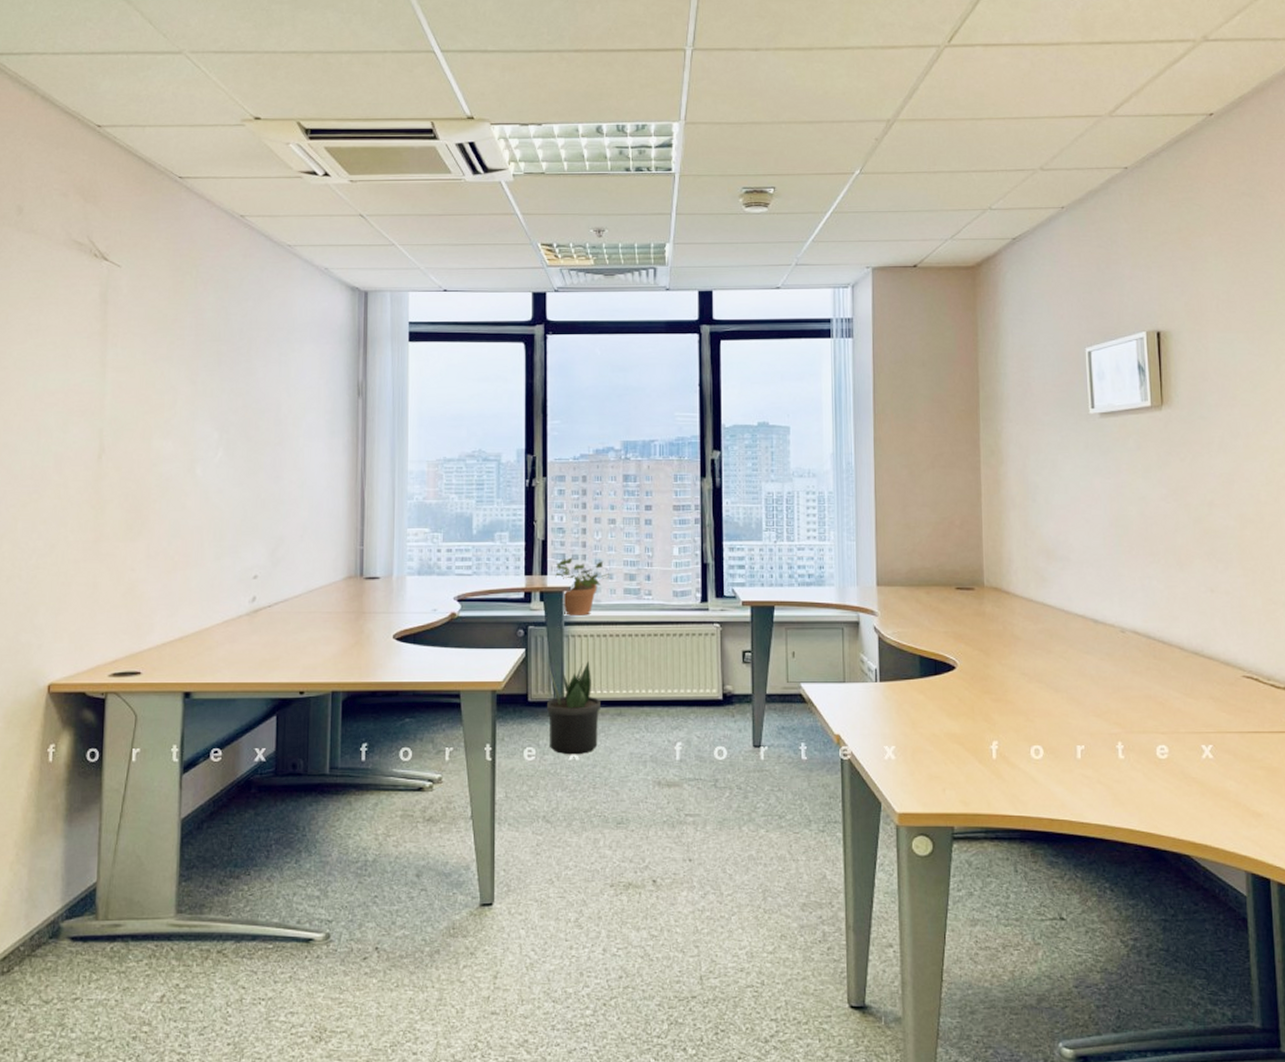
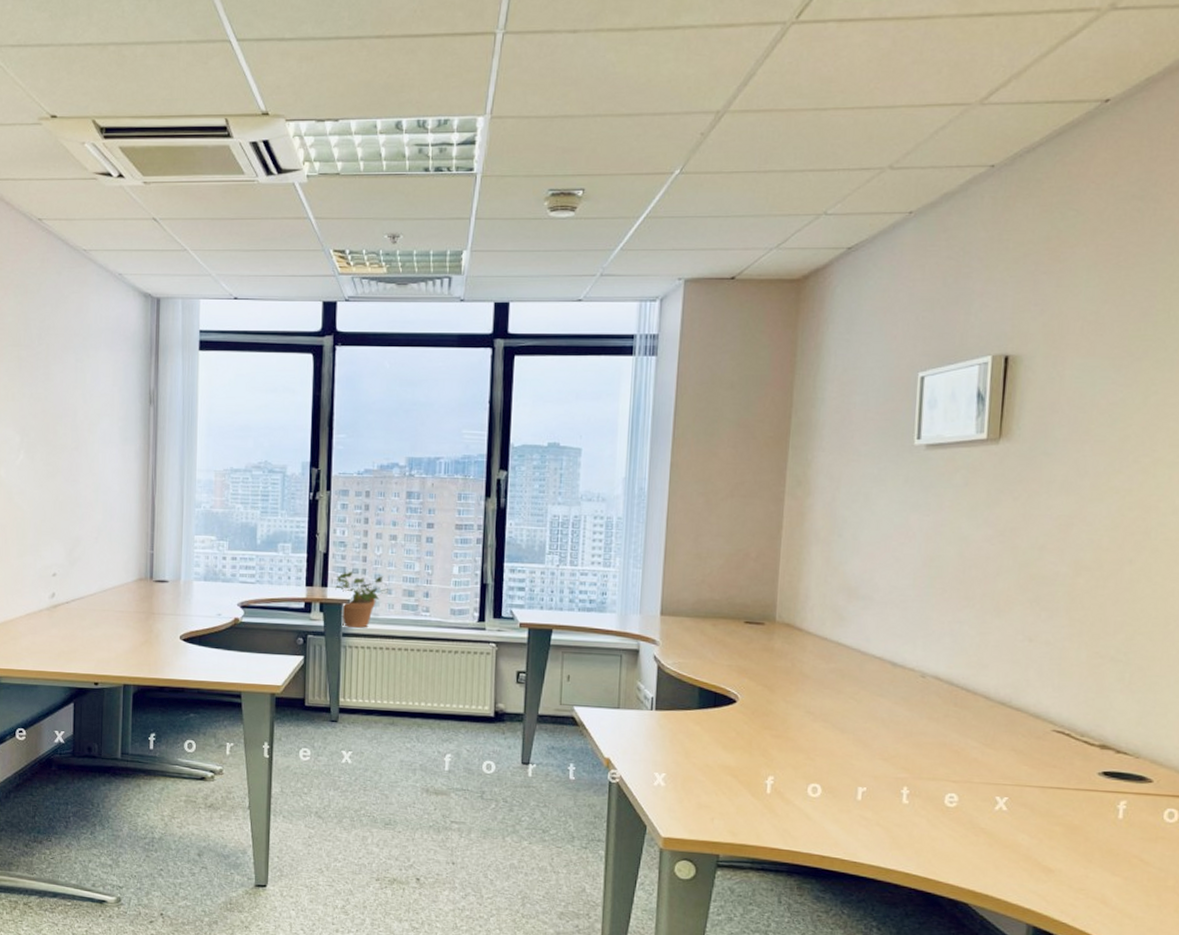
planter: present [546,661,600,754] -> none [323,671,374,758]

